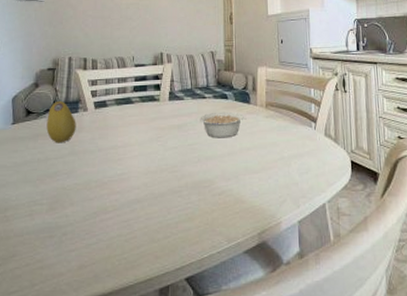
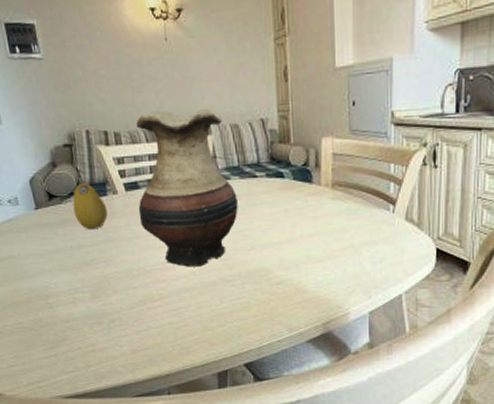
vase: none [103,42,189,179] -> present [136,108,238,267]
legume: present [200,111,245,138] -> none [251,192,306,224]

